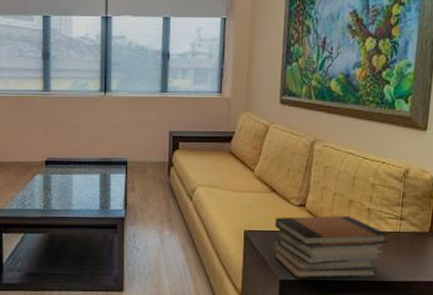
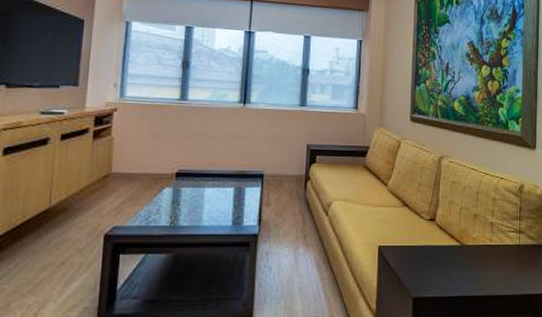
book stack: present [273,216,390,278] -> none [406,230,511,295]

